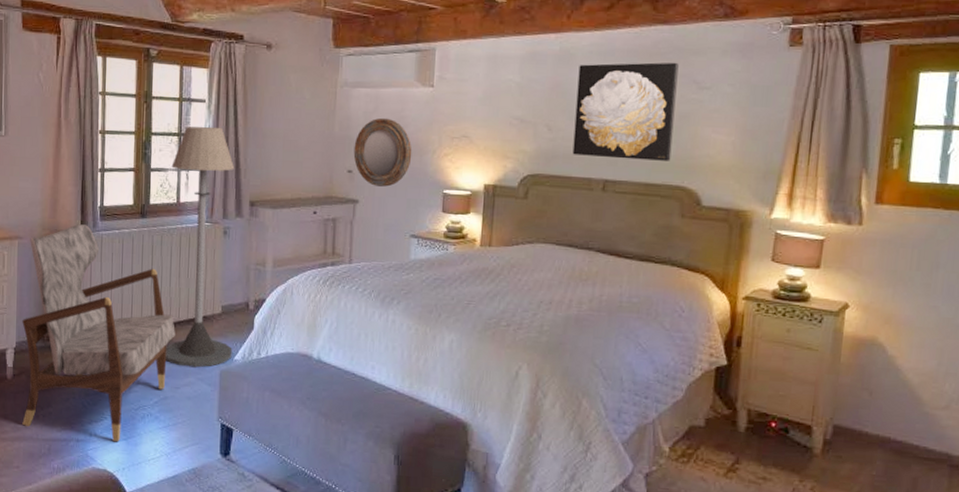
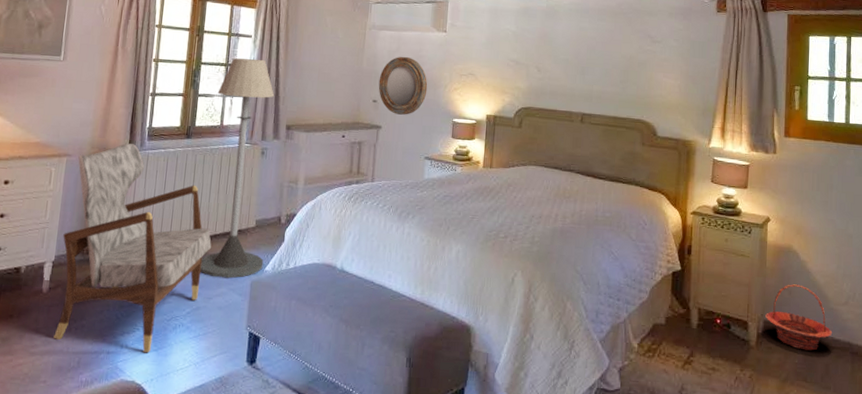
wall art: present [572,62,679,161] -> none [557,19,637,99]
basket: none [836,383,926,462] -> present [765,284,833,351]

